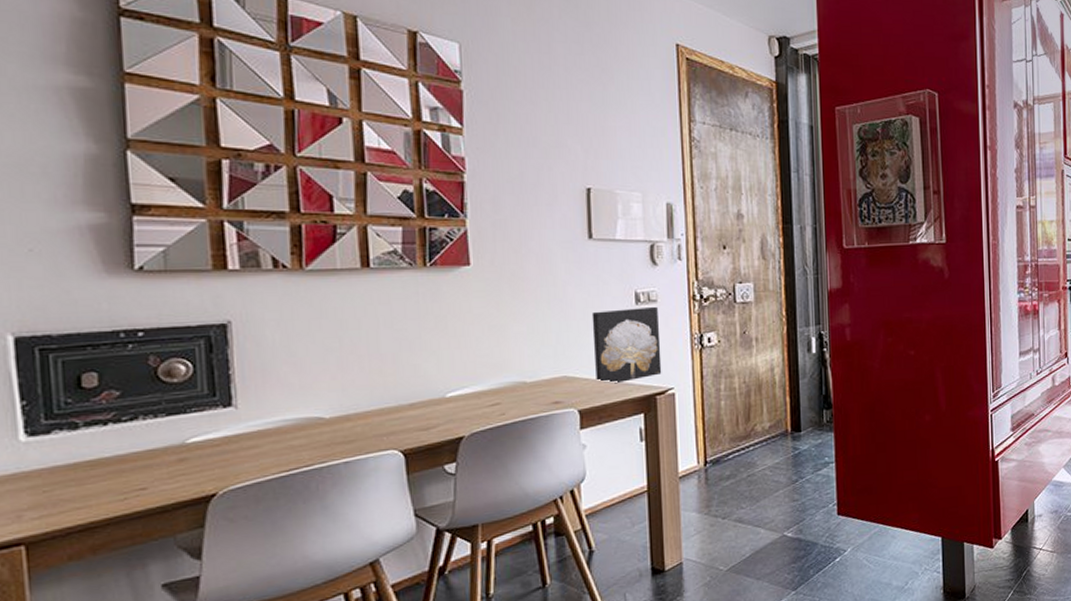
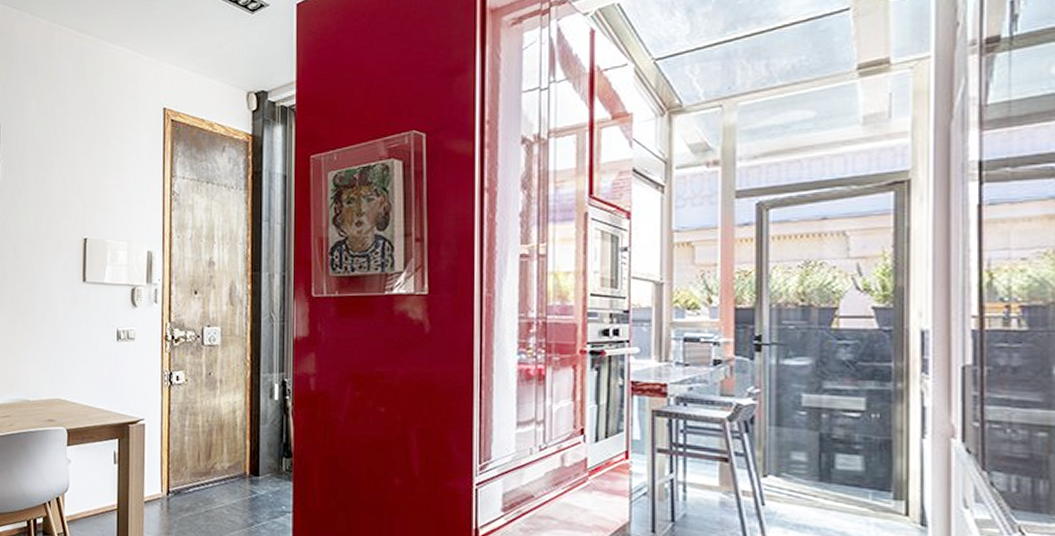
wall art: present [591,306,662,384] -> none [81,343,136,410]

